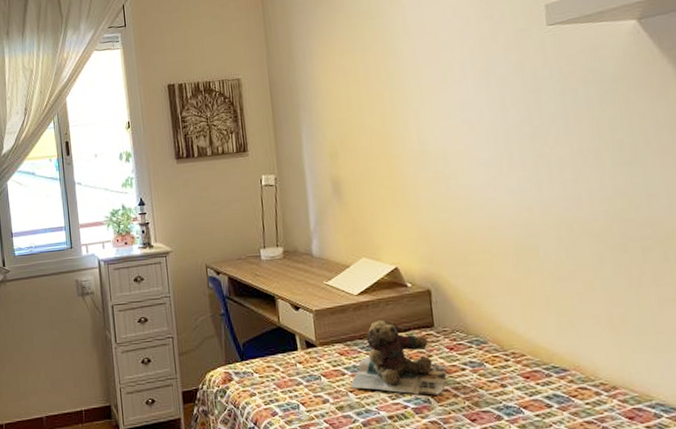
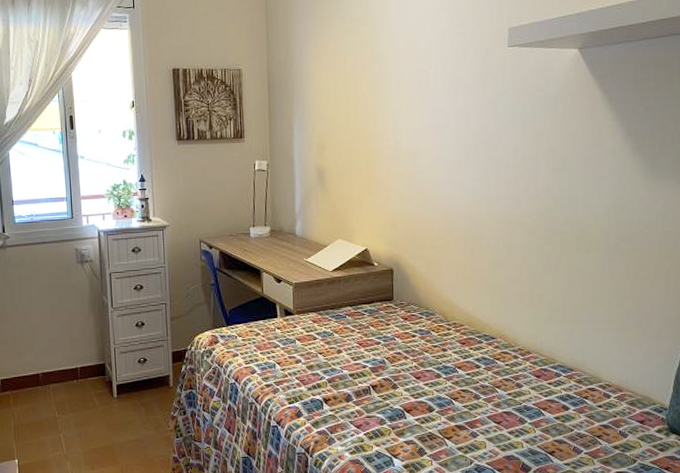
teddy bear: present [351,320,447,395] -> none [321,293,401,357]

